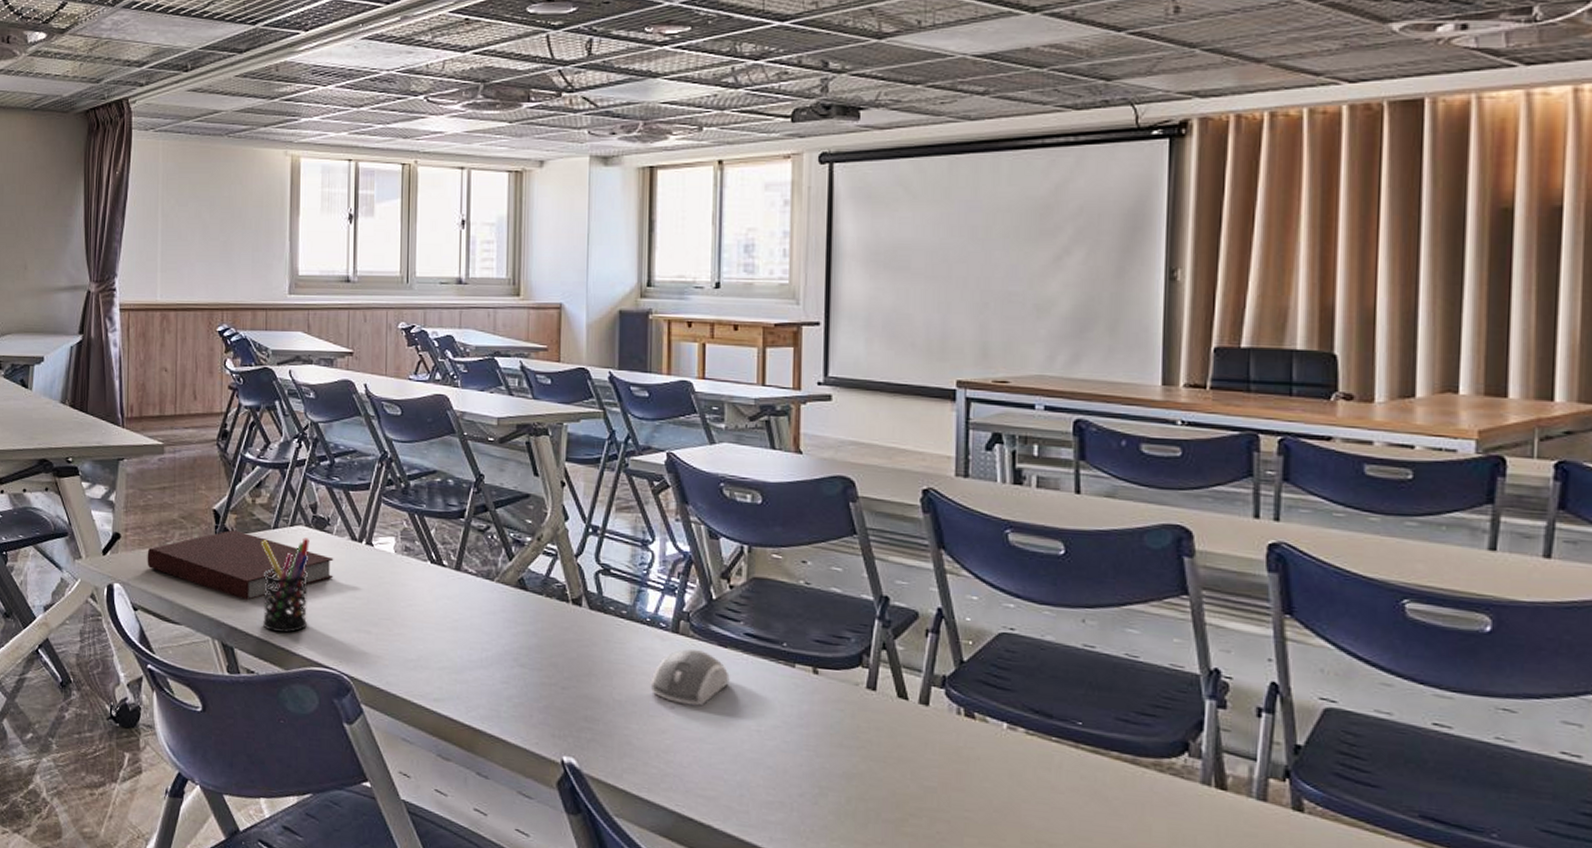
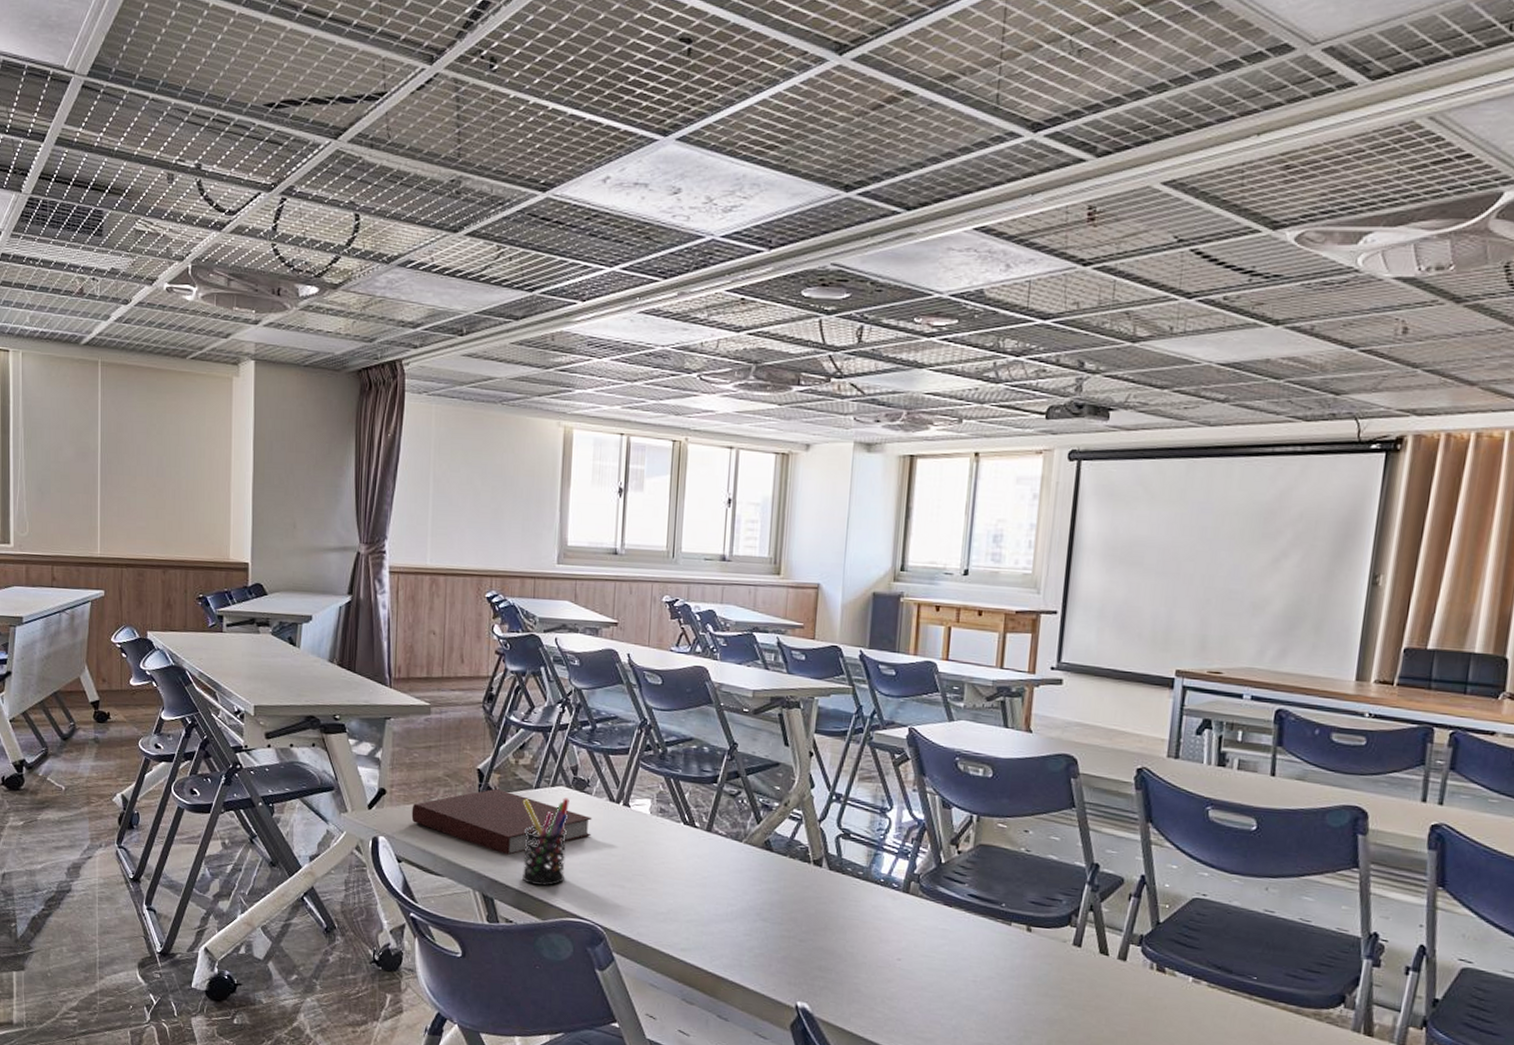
computer mouse: present [650,649,730,706] -> none [880,908,952,959]

